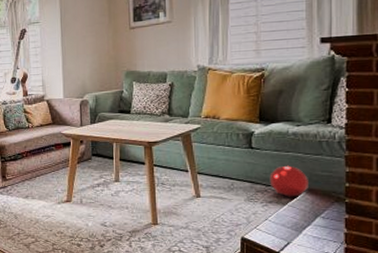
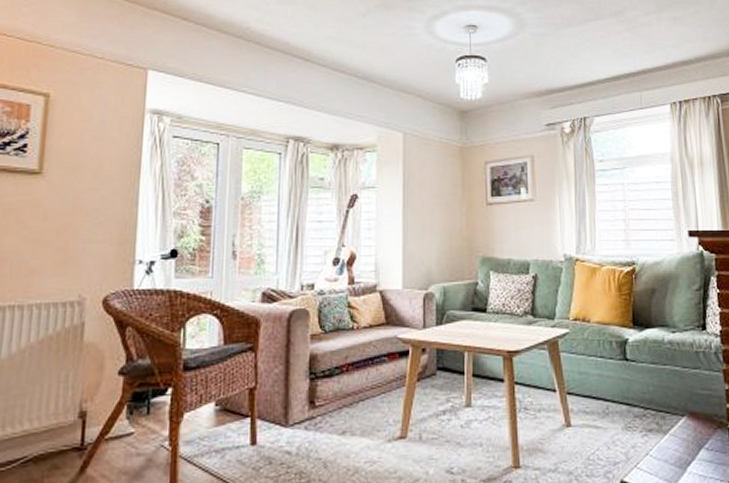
ball: present [269,165,308,197] -> none [647,382,689,423]

